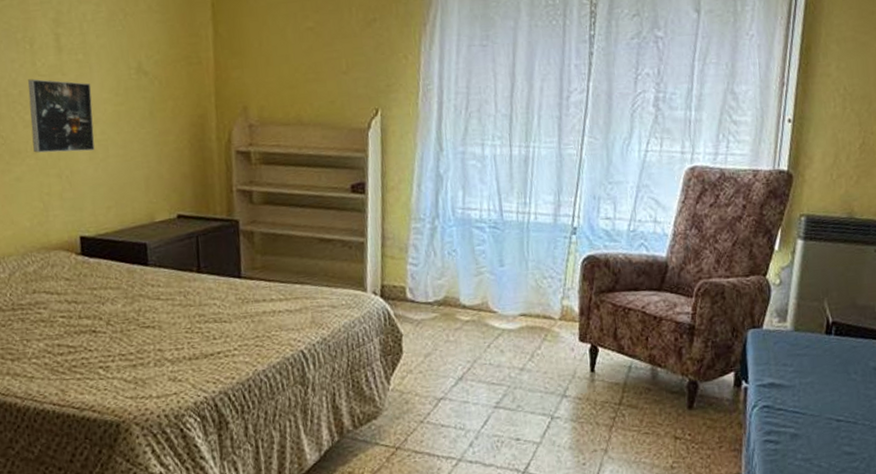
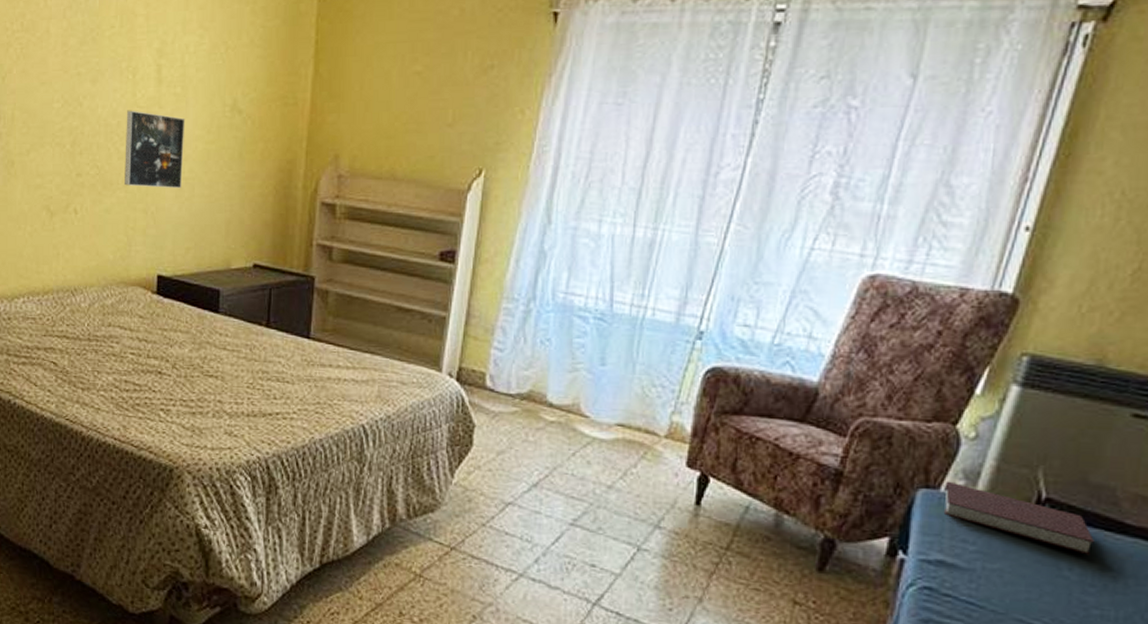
notebook: none [765,320,867,360] -> present [943,481,1094,555]

